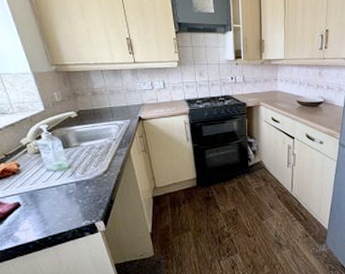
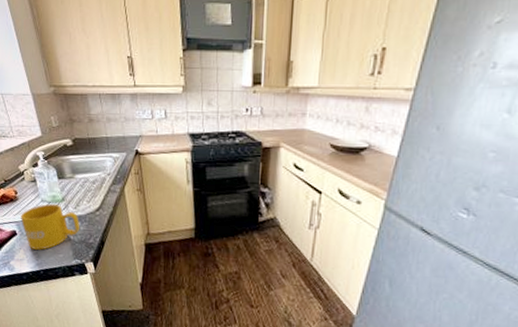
mug: none [24,171,89,219] -> present [21,203,80,251]

